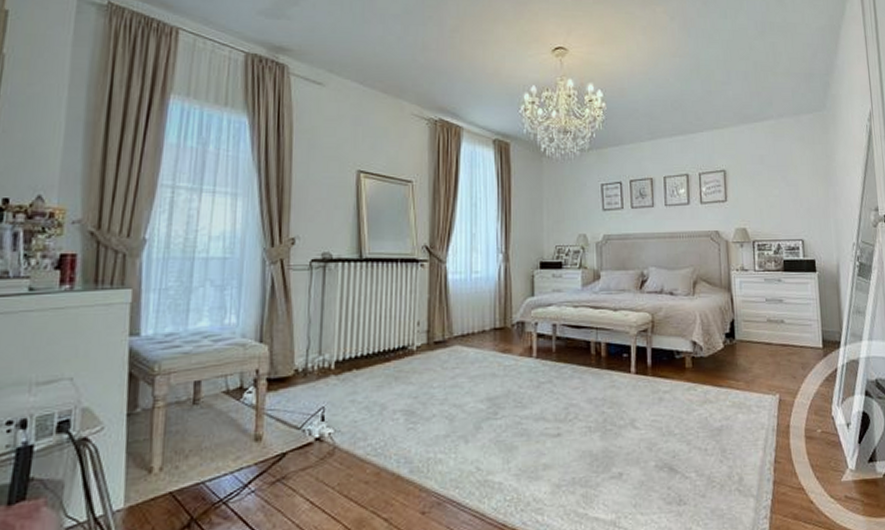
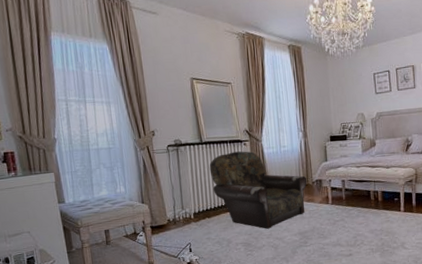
armchair: none [367,275,505,390] -> present [209,151,307,229]

